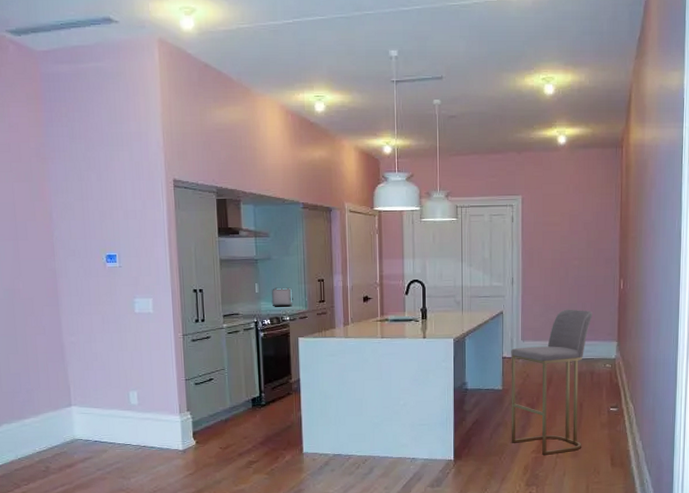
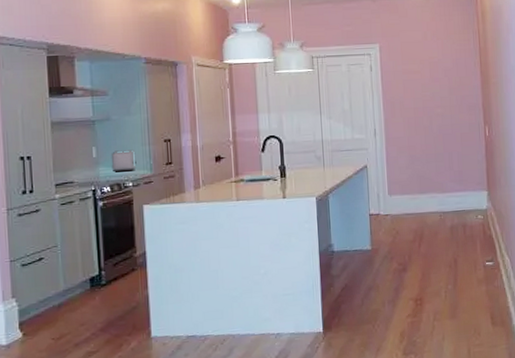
bar stool: present [511,309,592,455] -> none [378,159,460,319]

